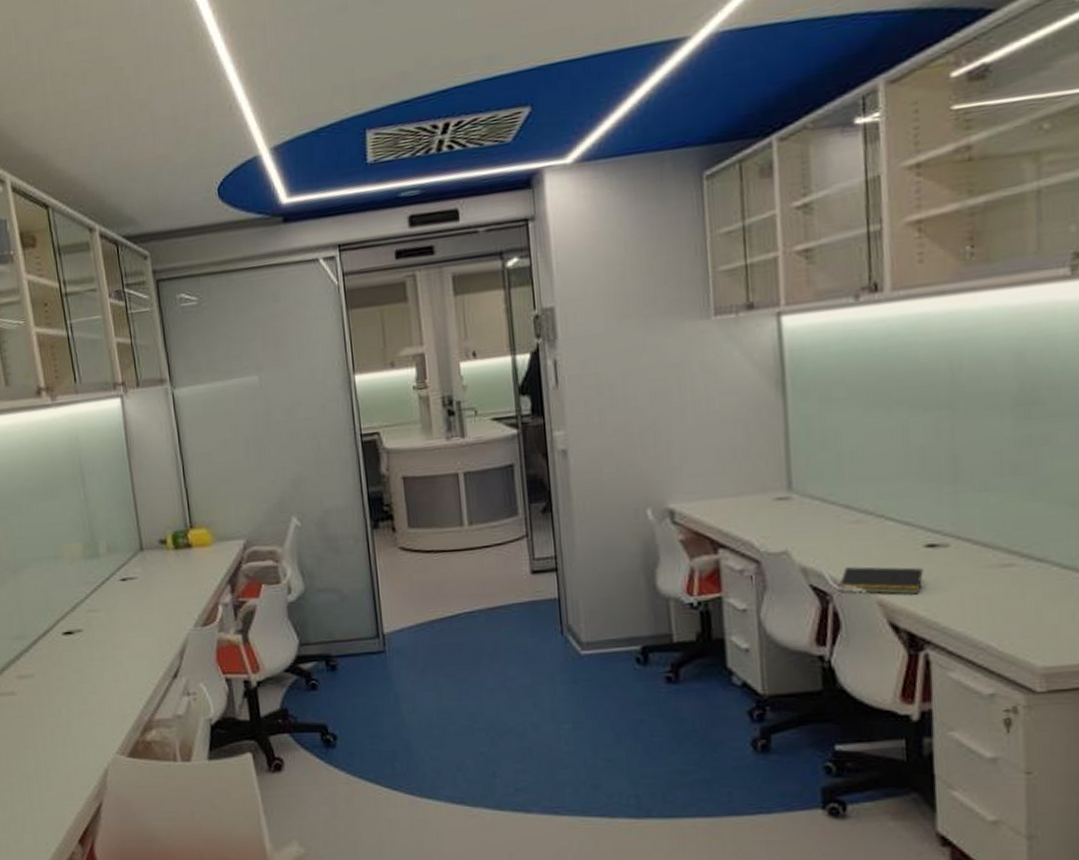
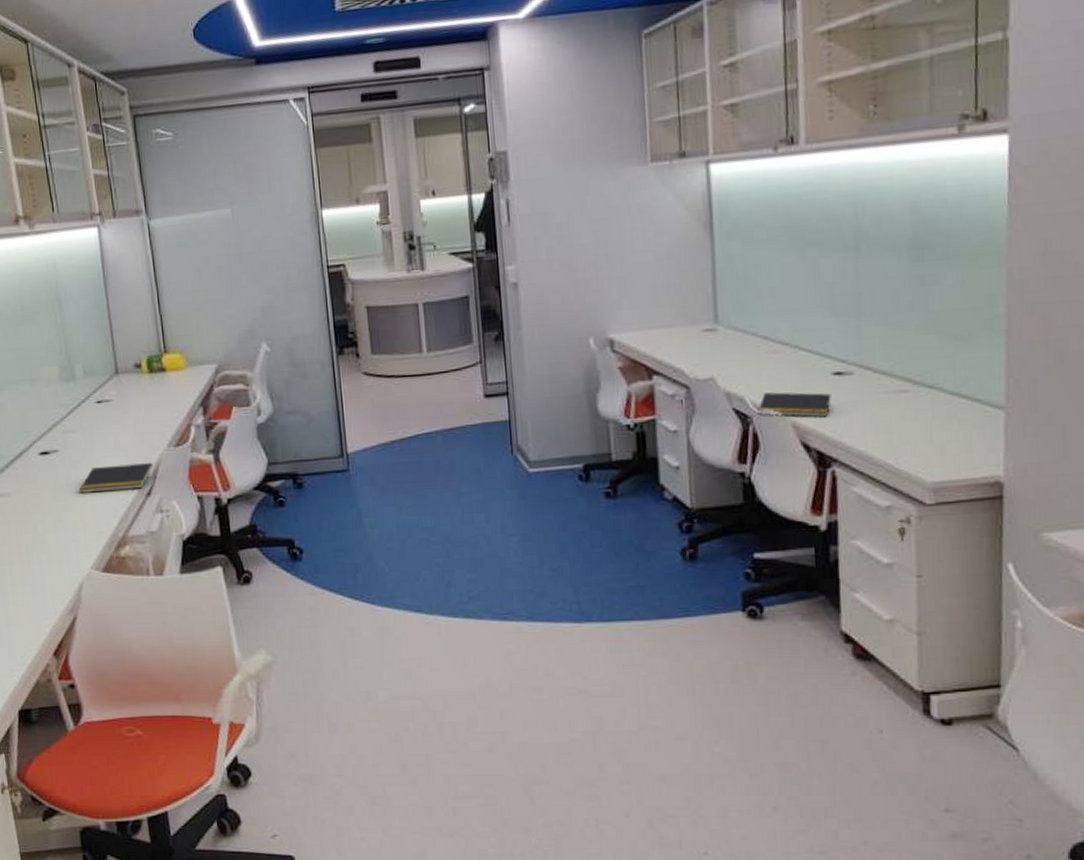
notepad: none [103,643,180,676] -> present [79,463,153,494]

